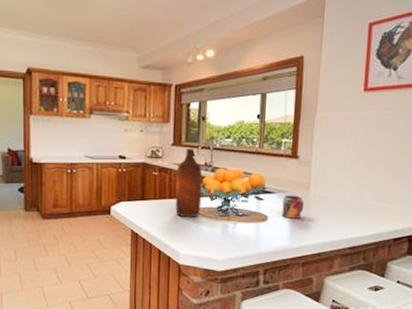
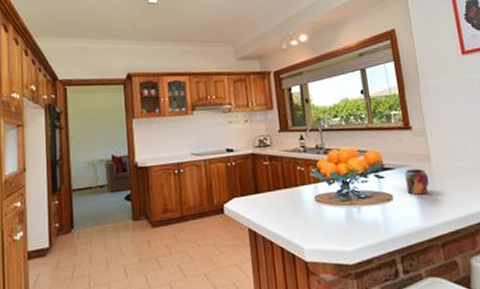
bottle: present [175,149,203,217] -> none [287,133,320,207]

